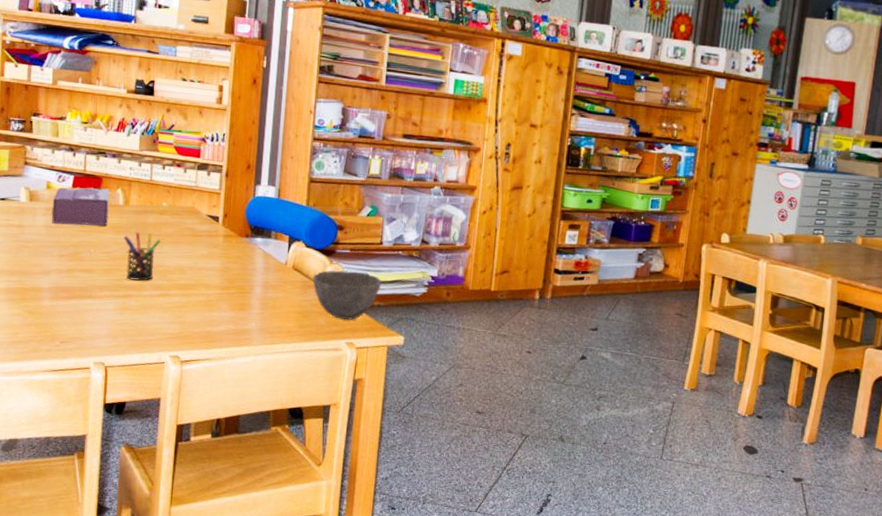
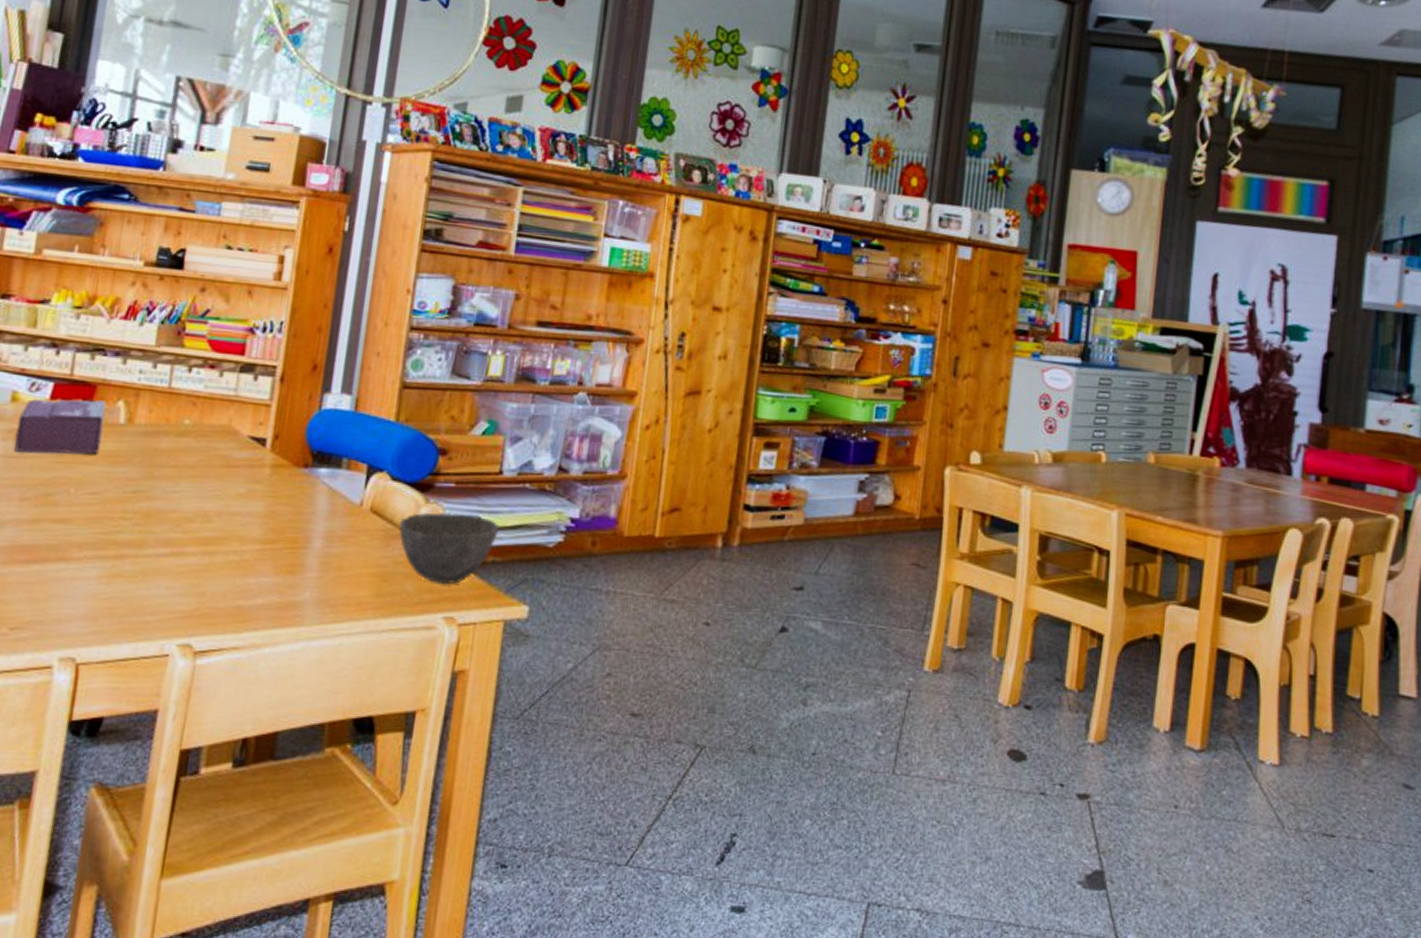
pen holder: present [123,231,161,281] -> none [120,461,177,534]

